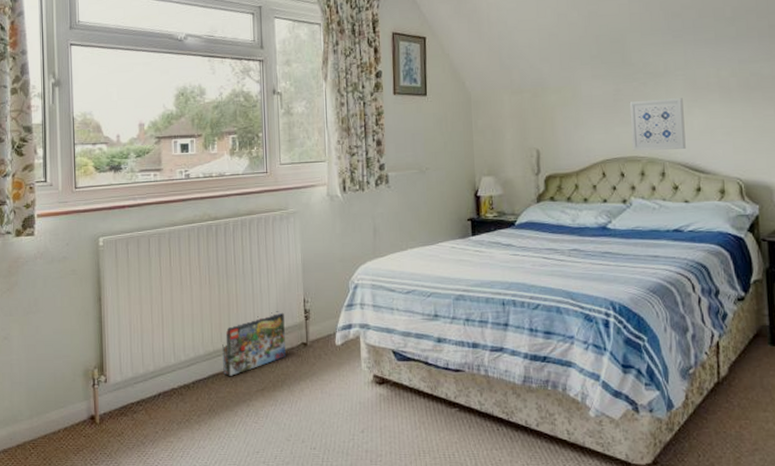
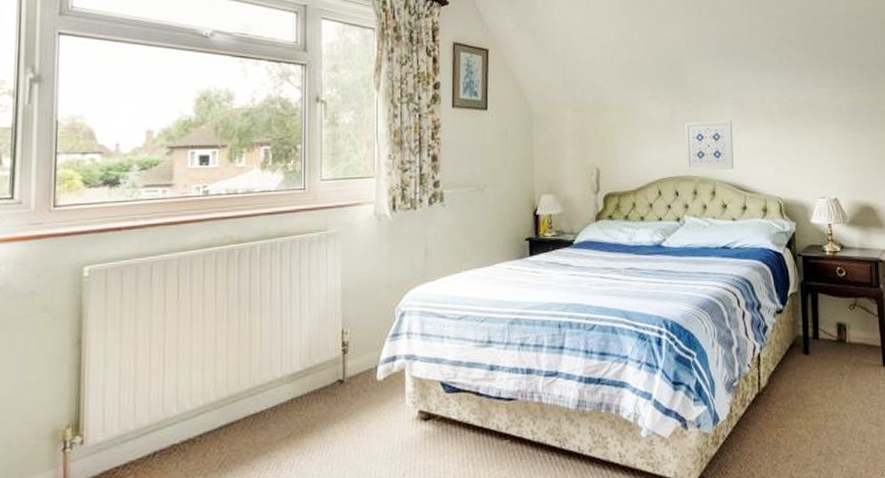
box: present [222,311,286,376] -> none [239,345,318,424]

